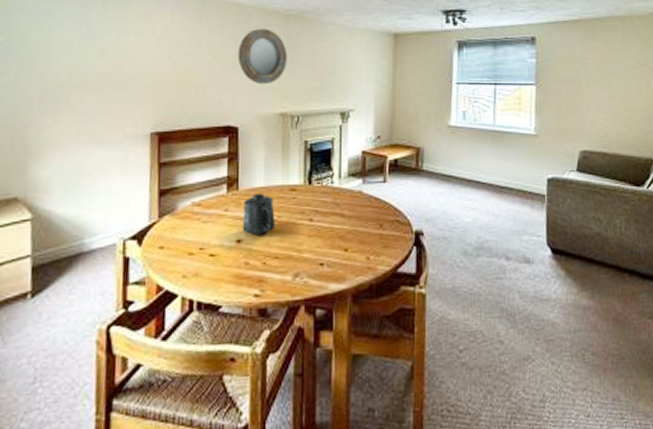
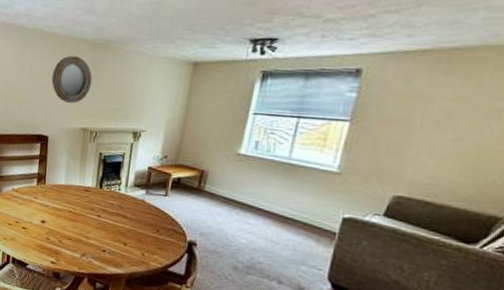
mug: present [242,193,275,235] -> none [46,189,71,220]

